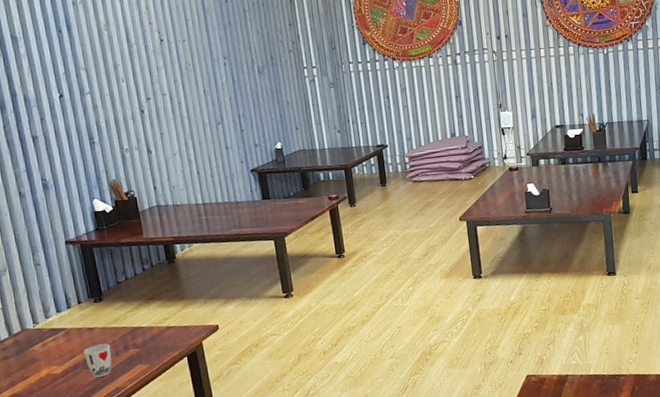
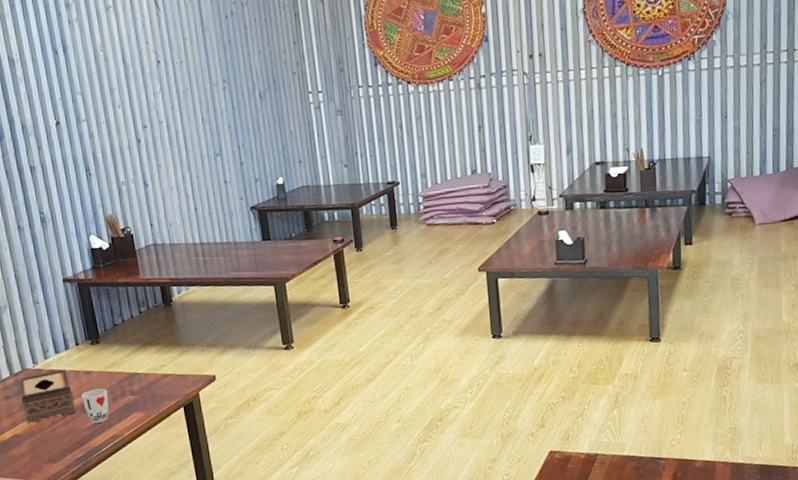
tissue box: none [19,327,77,382] -> present [19,369,76,424]

